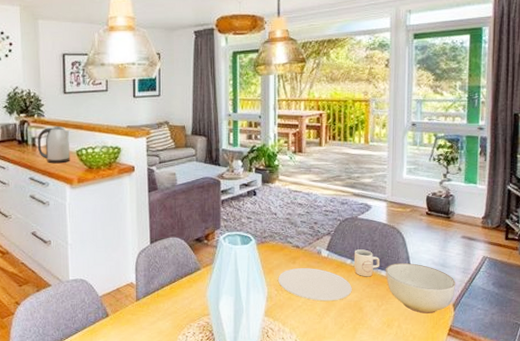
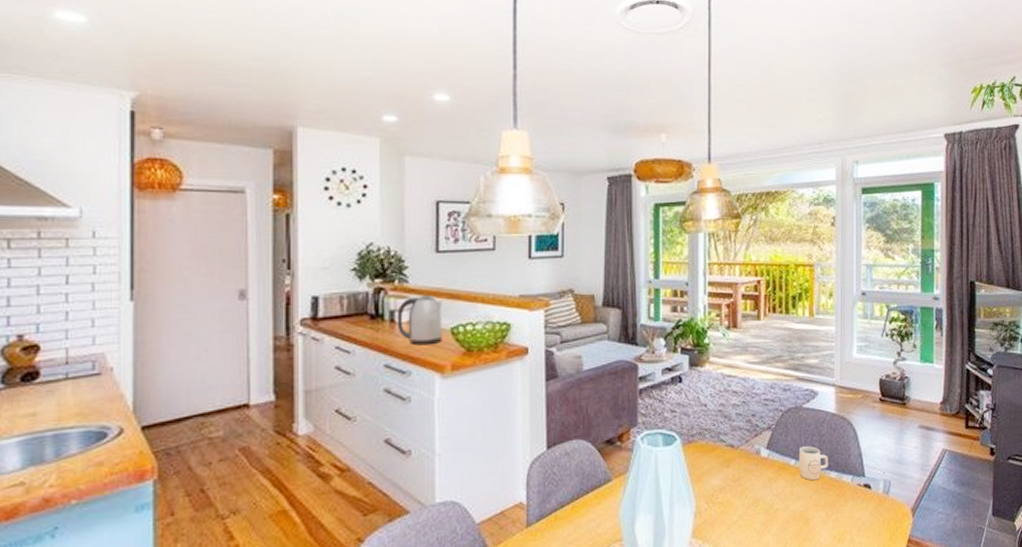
plate: present [278,268,352,302] -> none [709,472,797,514]
bowl: present [385,262,456,314] -> none [834,460,914,523]

